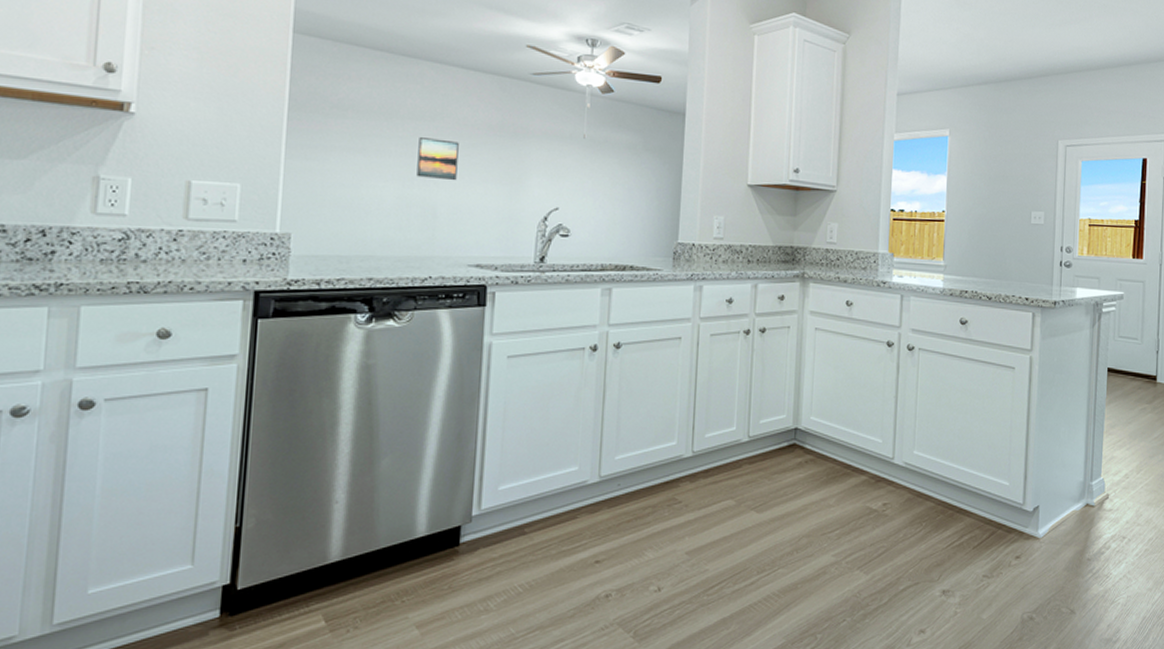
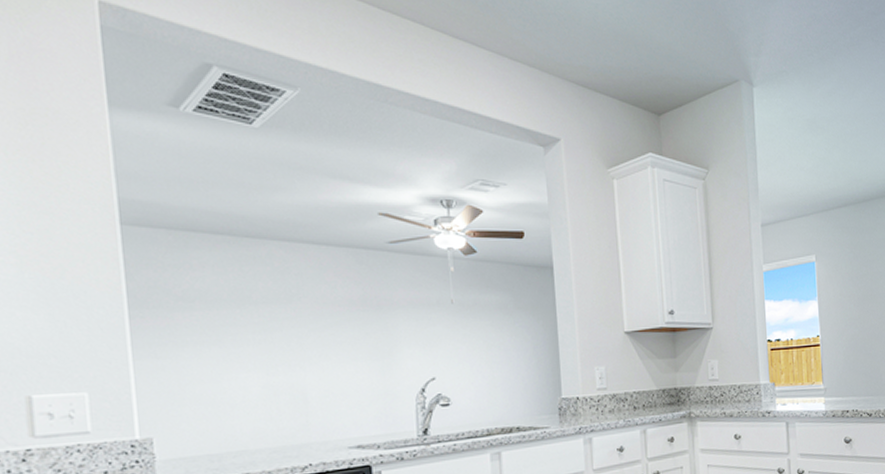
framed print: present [416,137,459,181] -> none [277,321,324,363]

